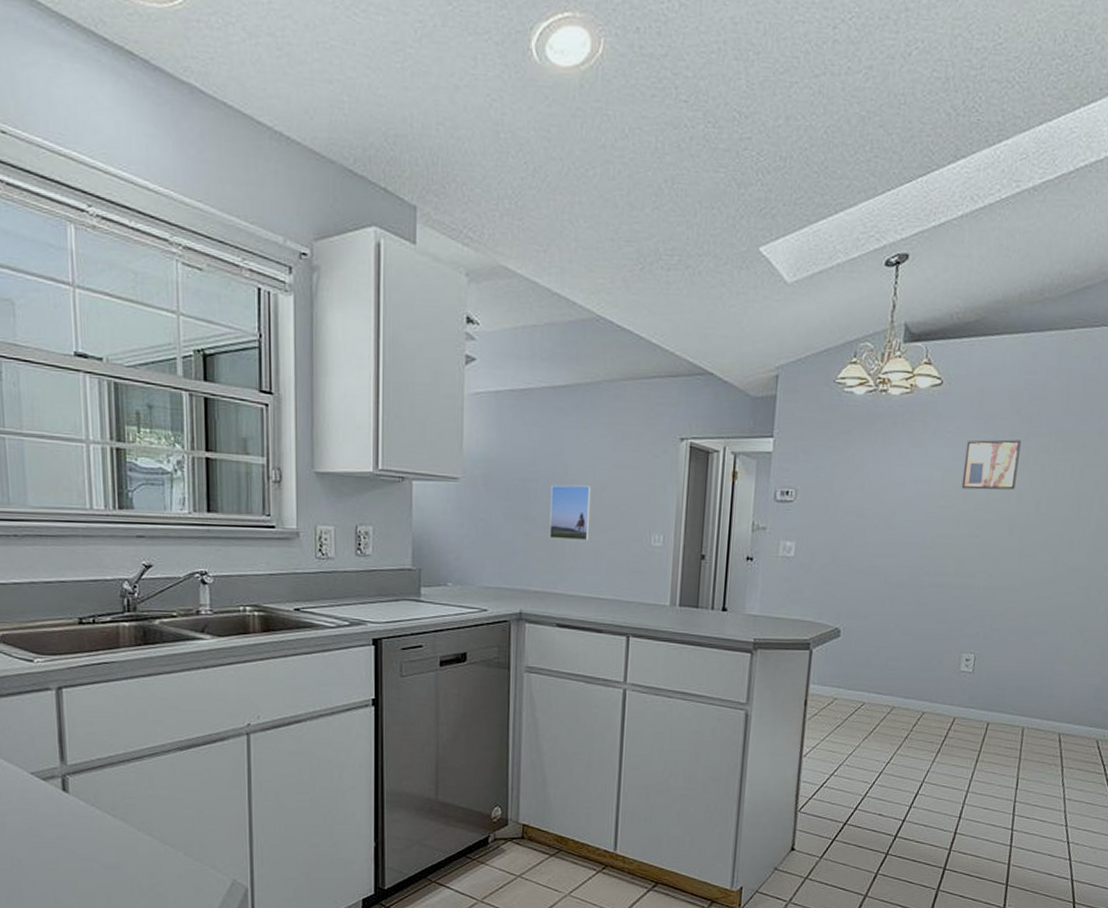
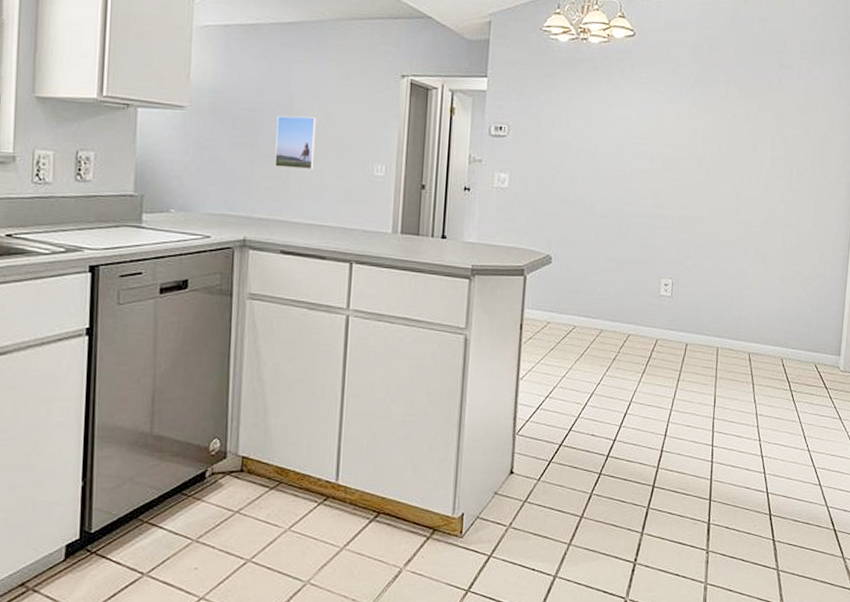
wall art: present [961,439,1021,490] -> none [654,85,704,131]

